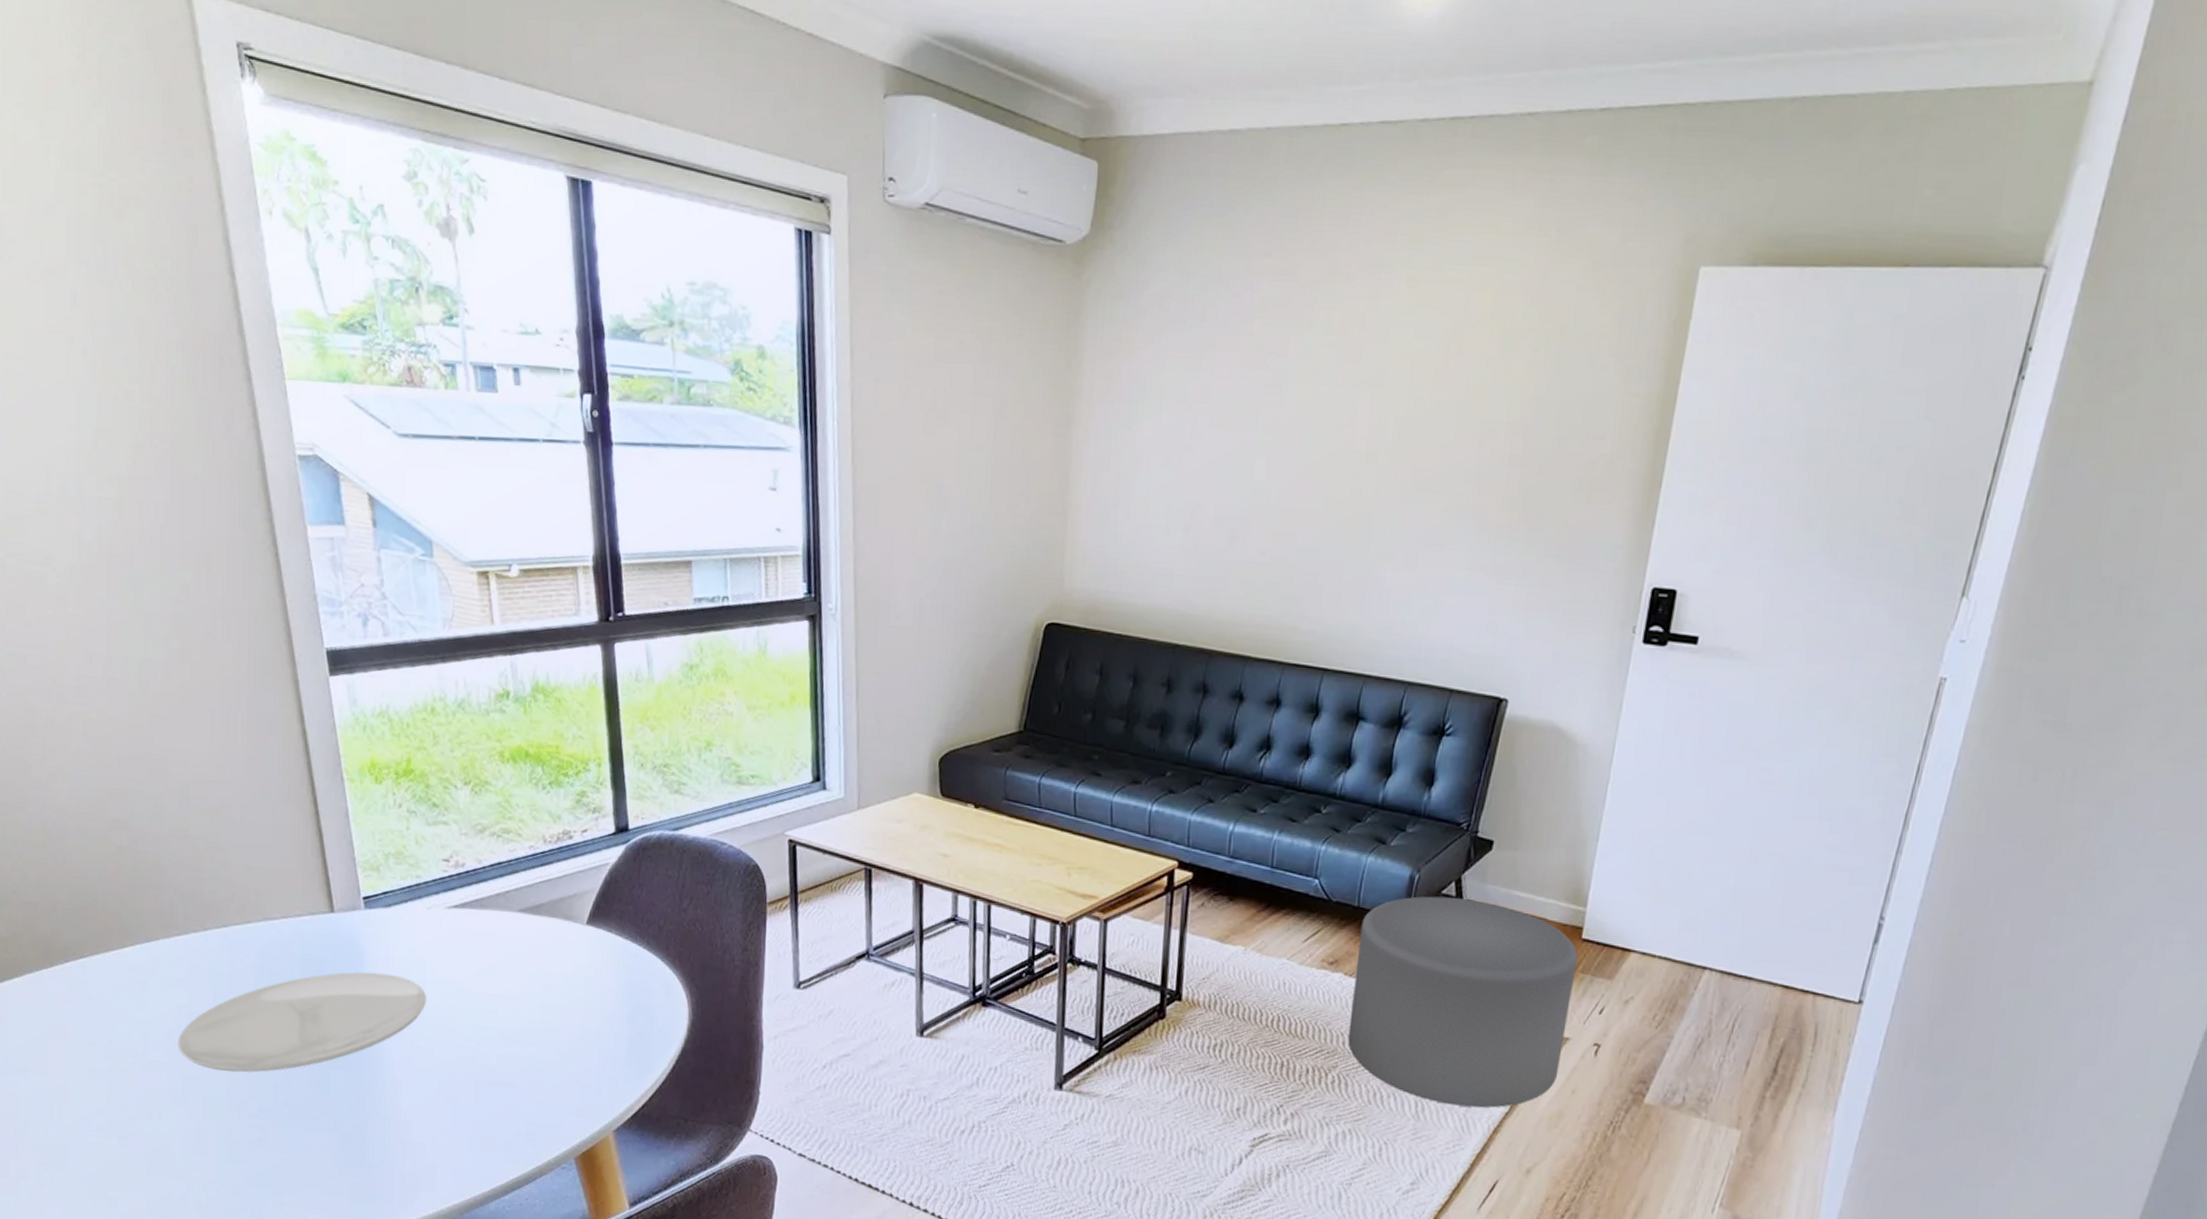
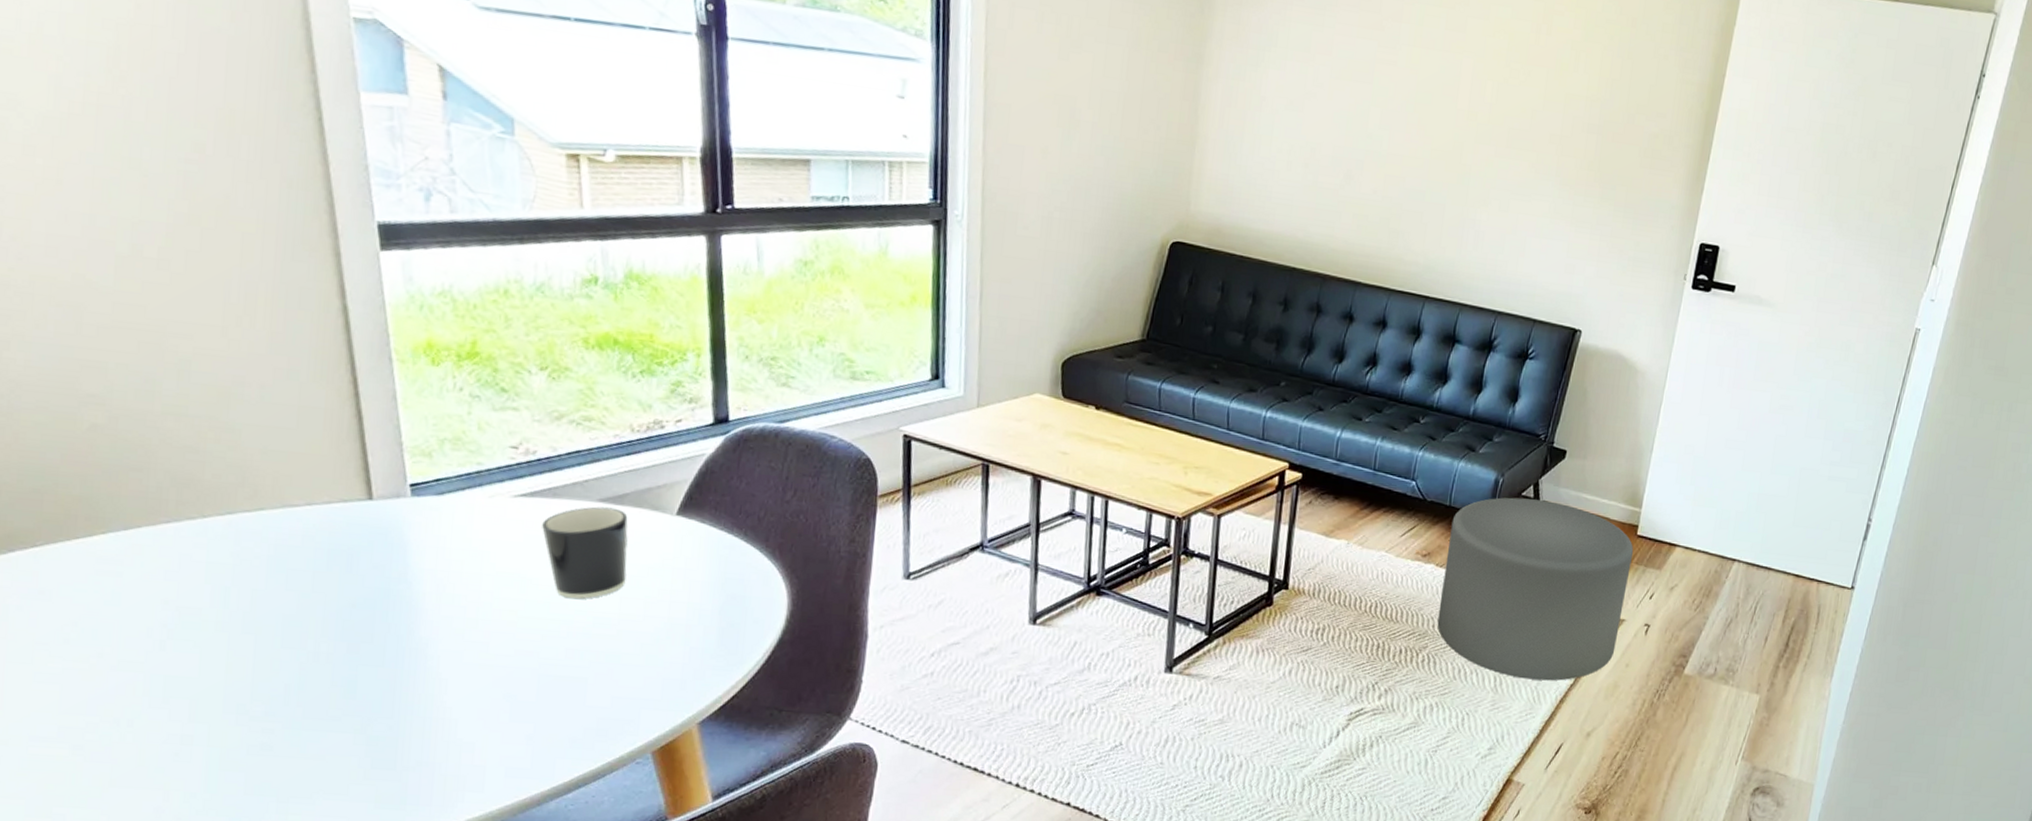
plate: present [178,972,426,1073] -> none [159,563,483,672]
mug: none [472,917,546,1008] -> present [542,506,628,600]

